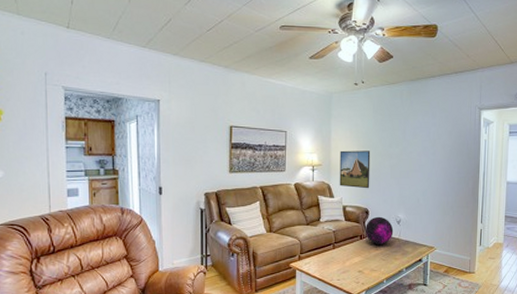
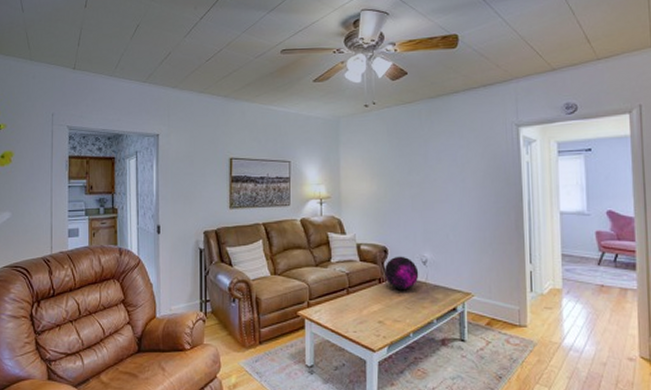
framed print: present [339,150,371,189] -> none [350,179,388,224]

